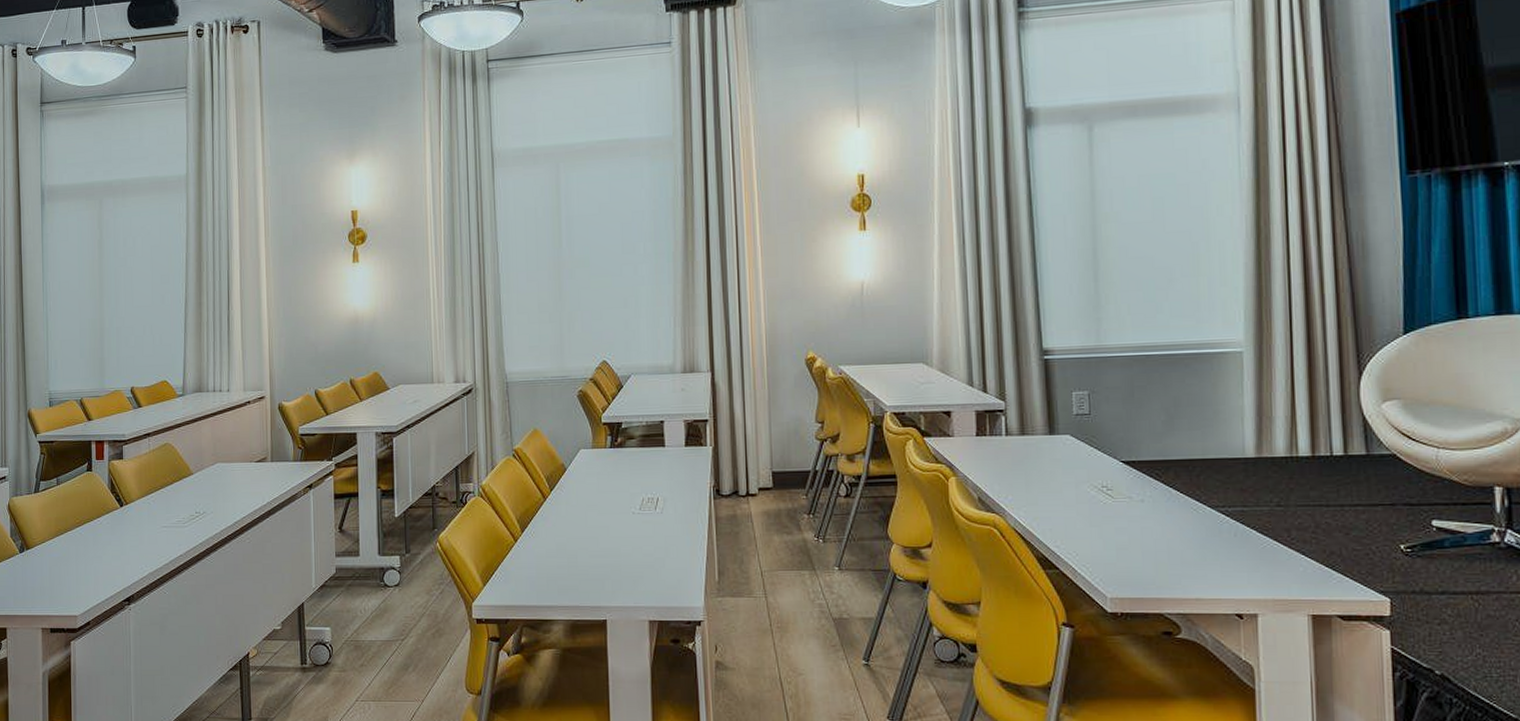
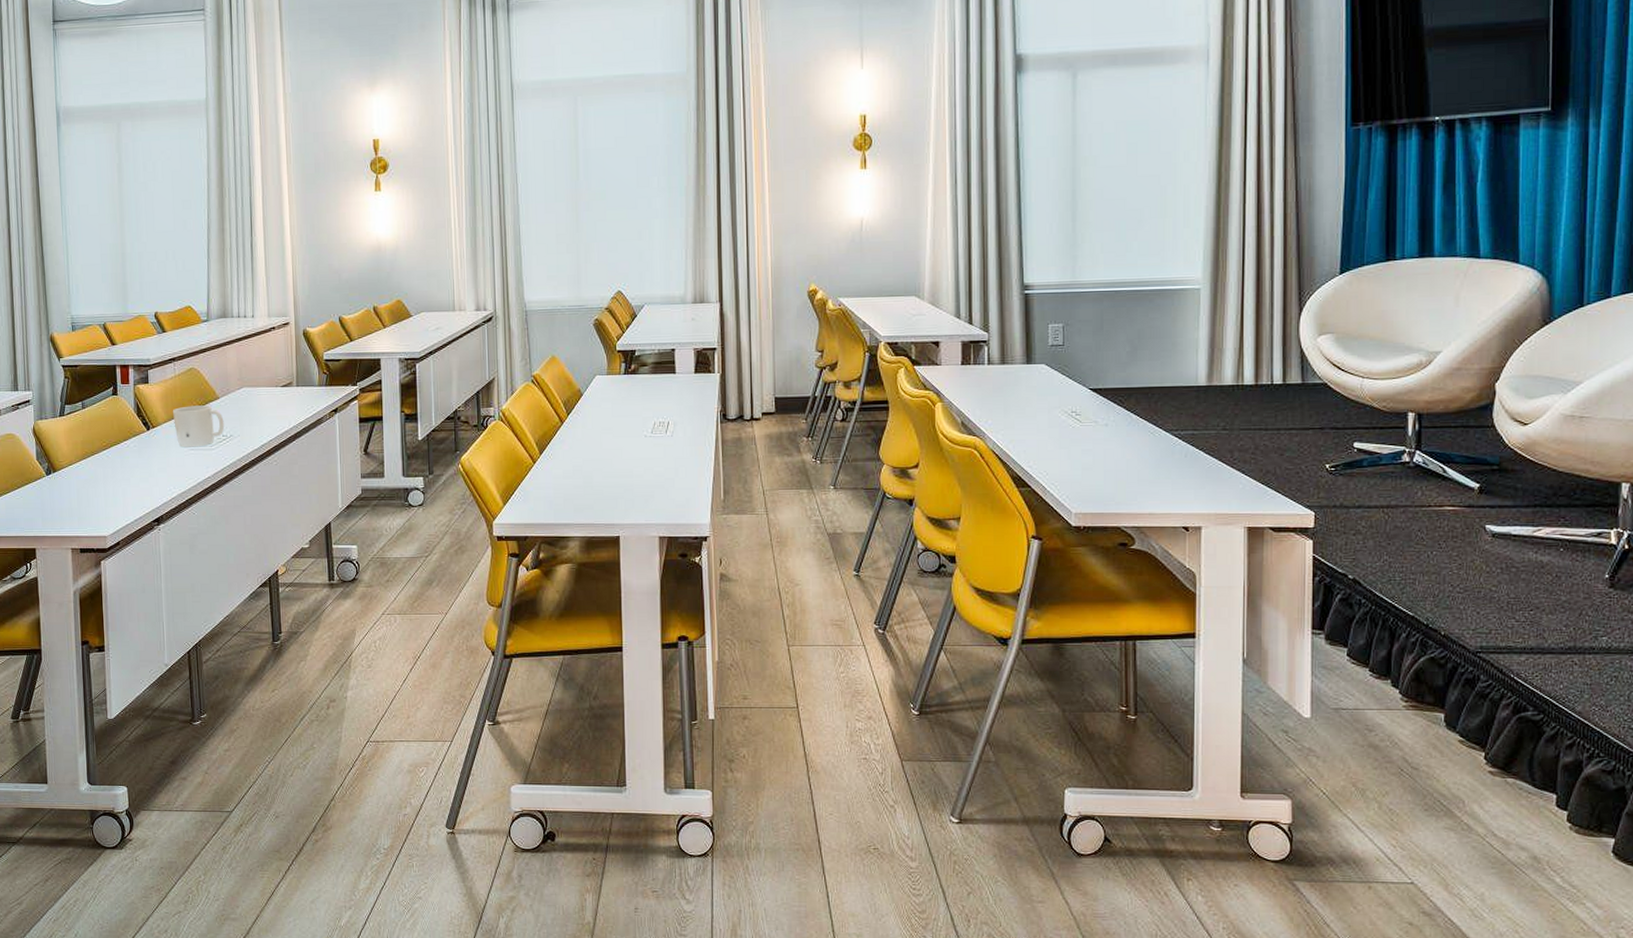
mug: none [146,481,197,525] -> present [172,405,224,448]

